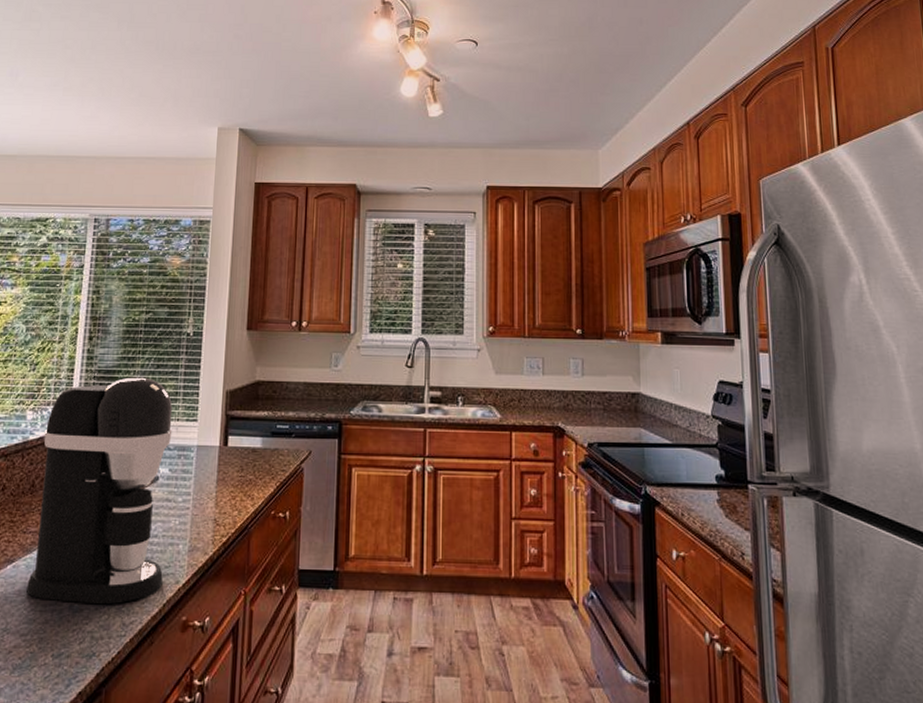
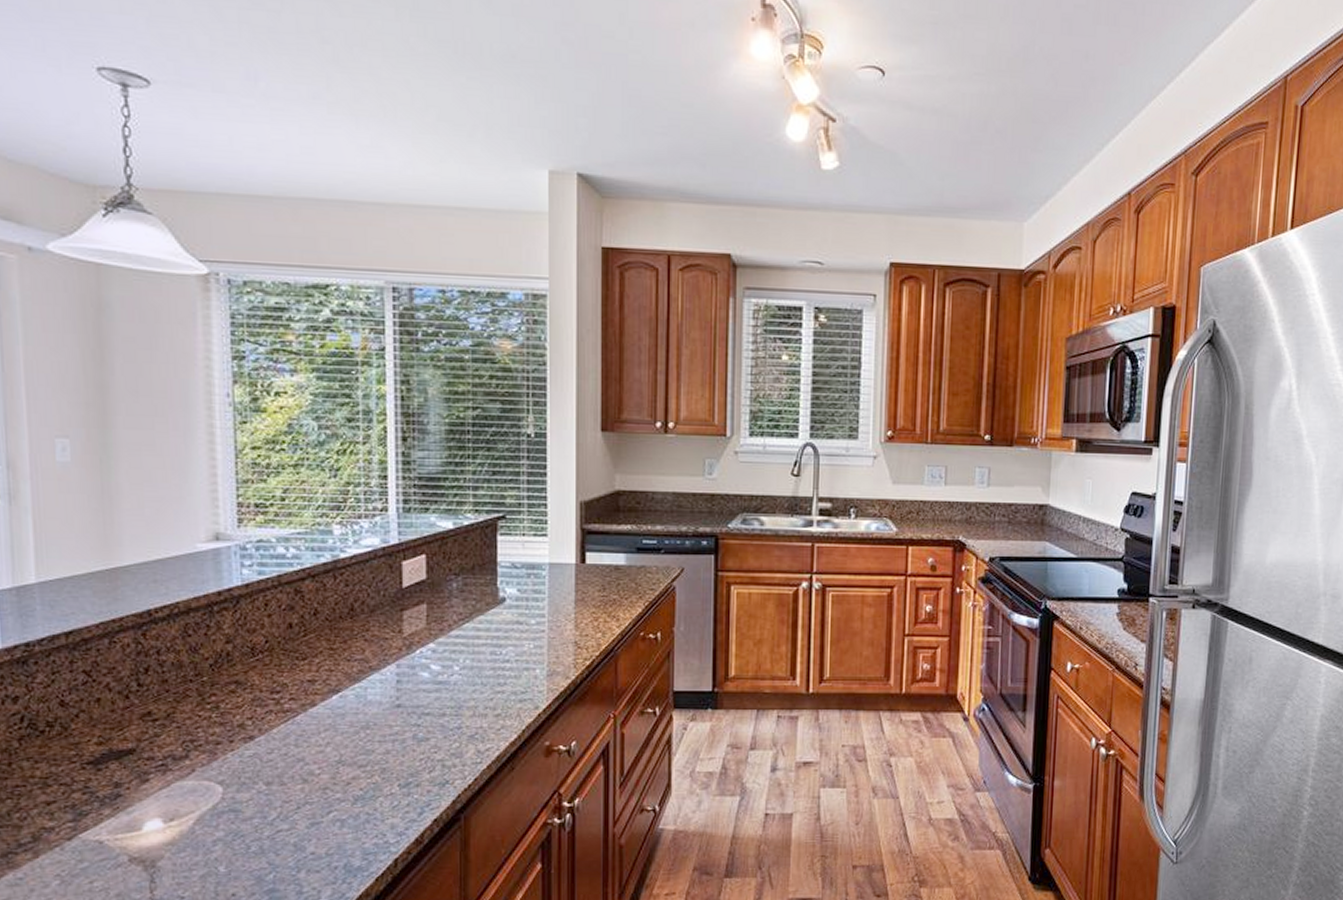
coffee maker: present [27,377,173,605] -> none [358,485,520,733]

